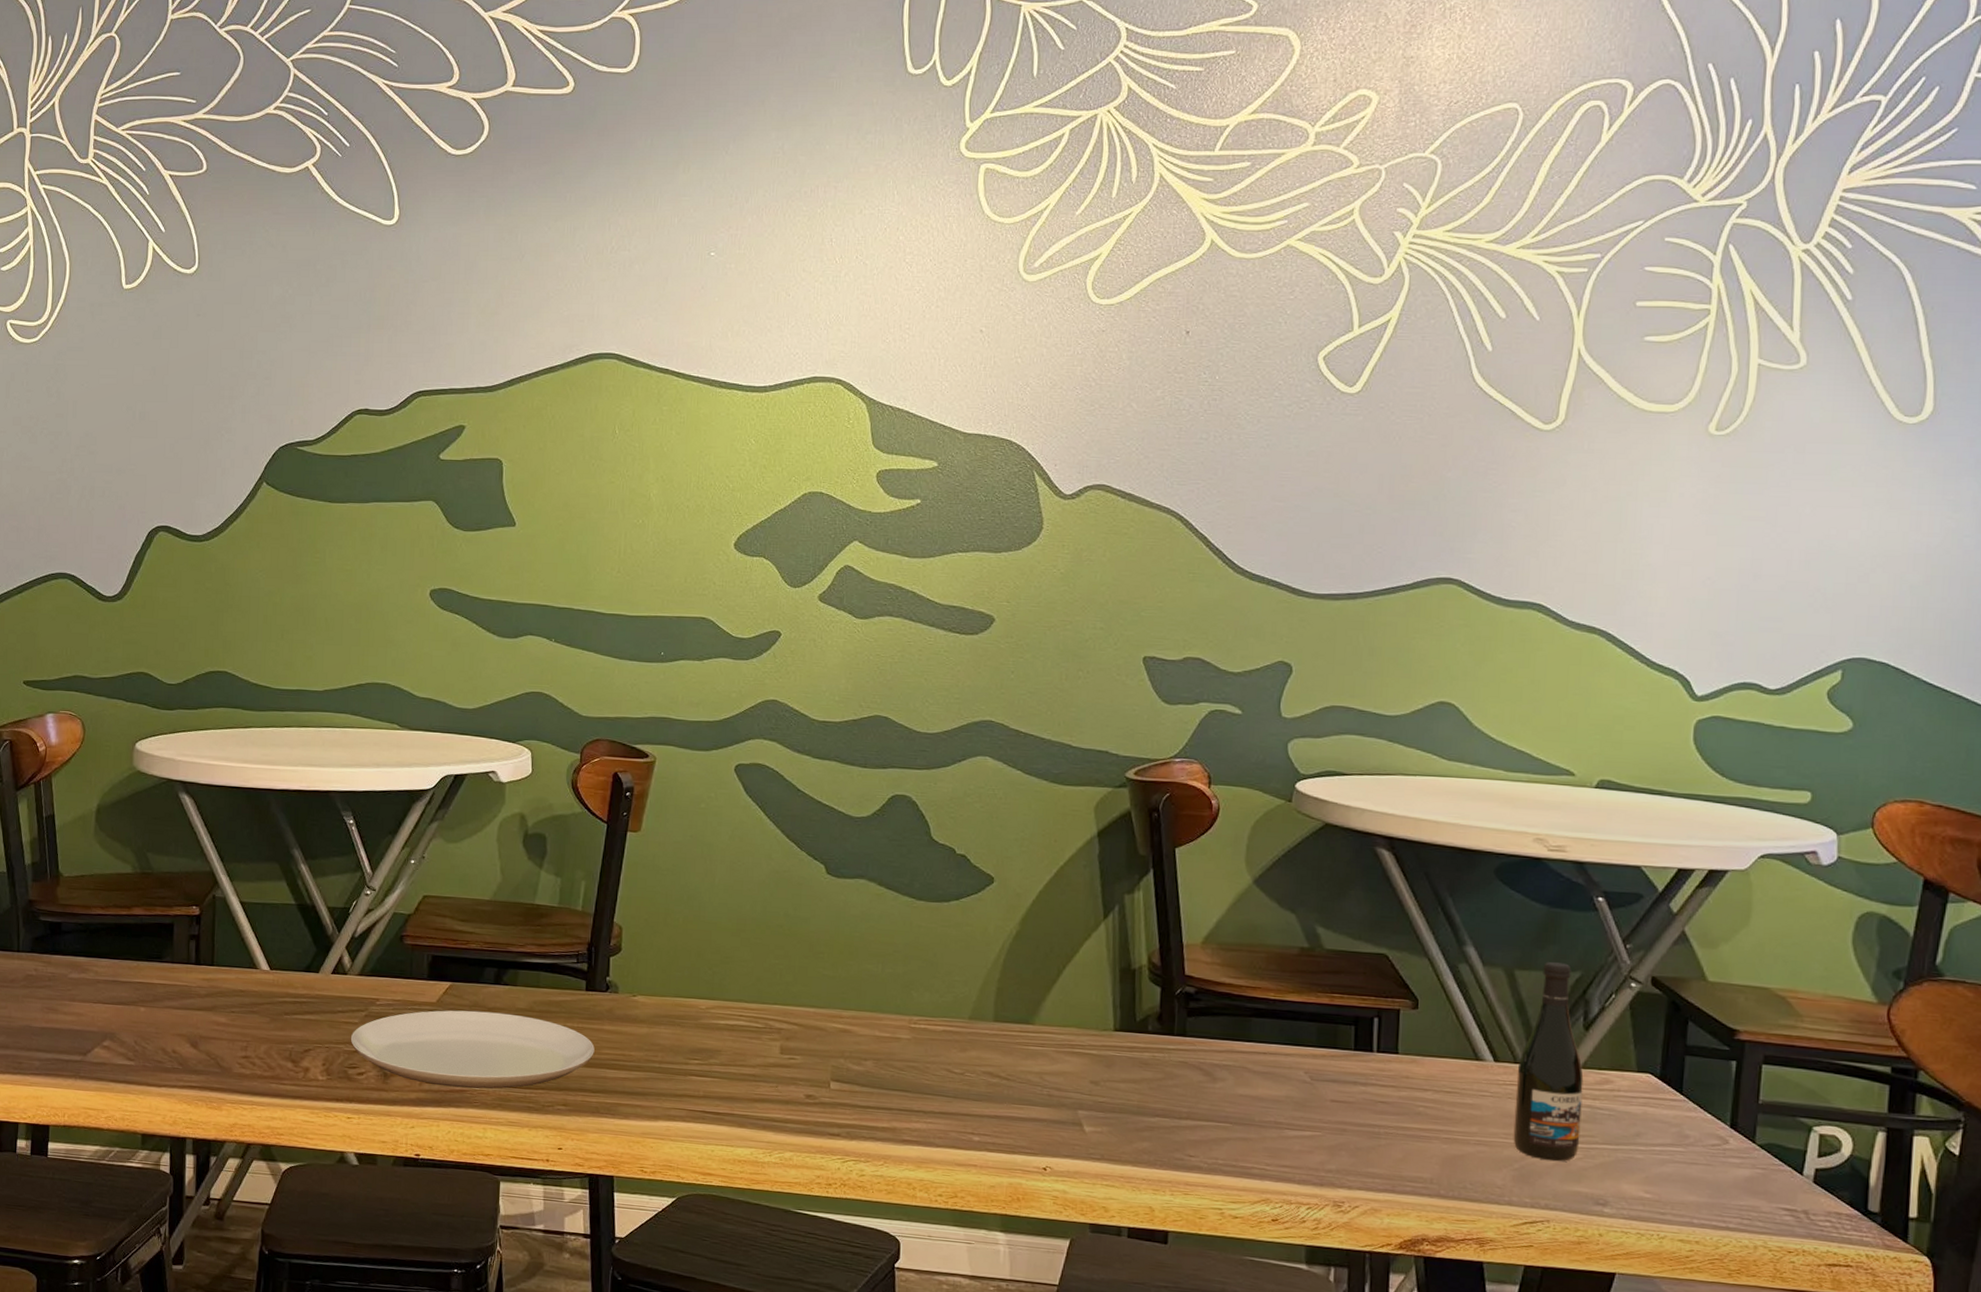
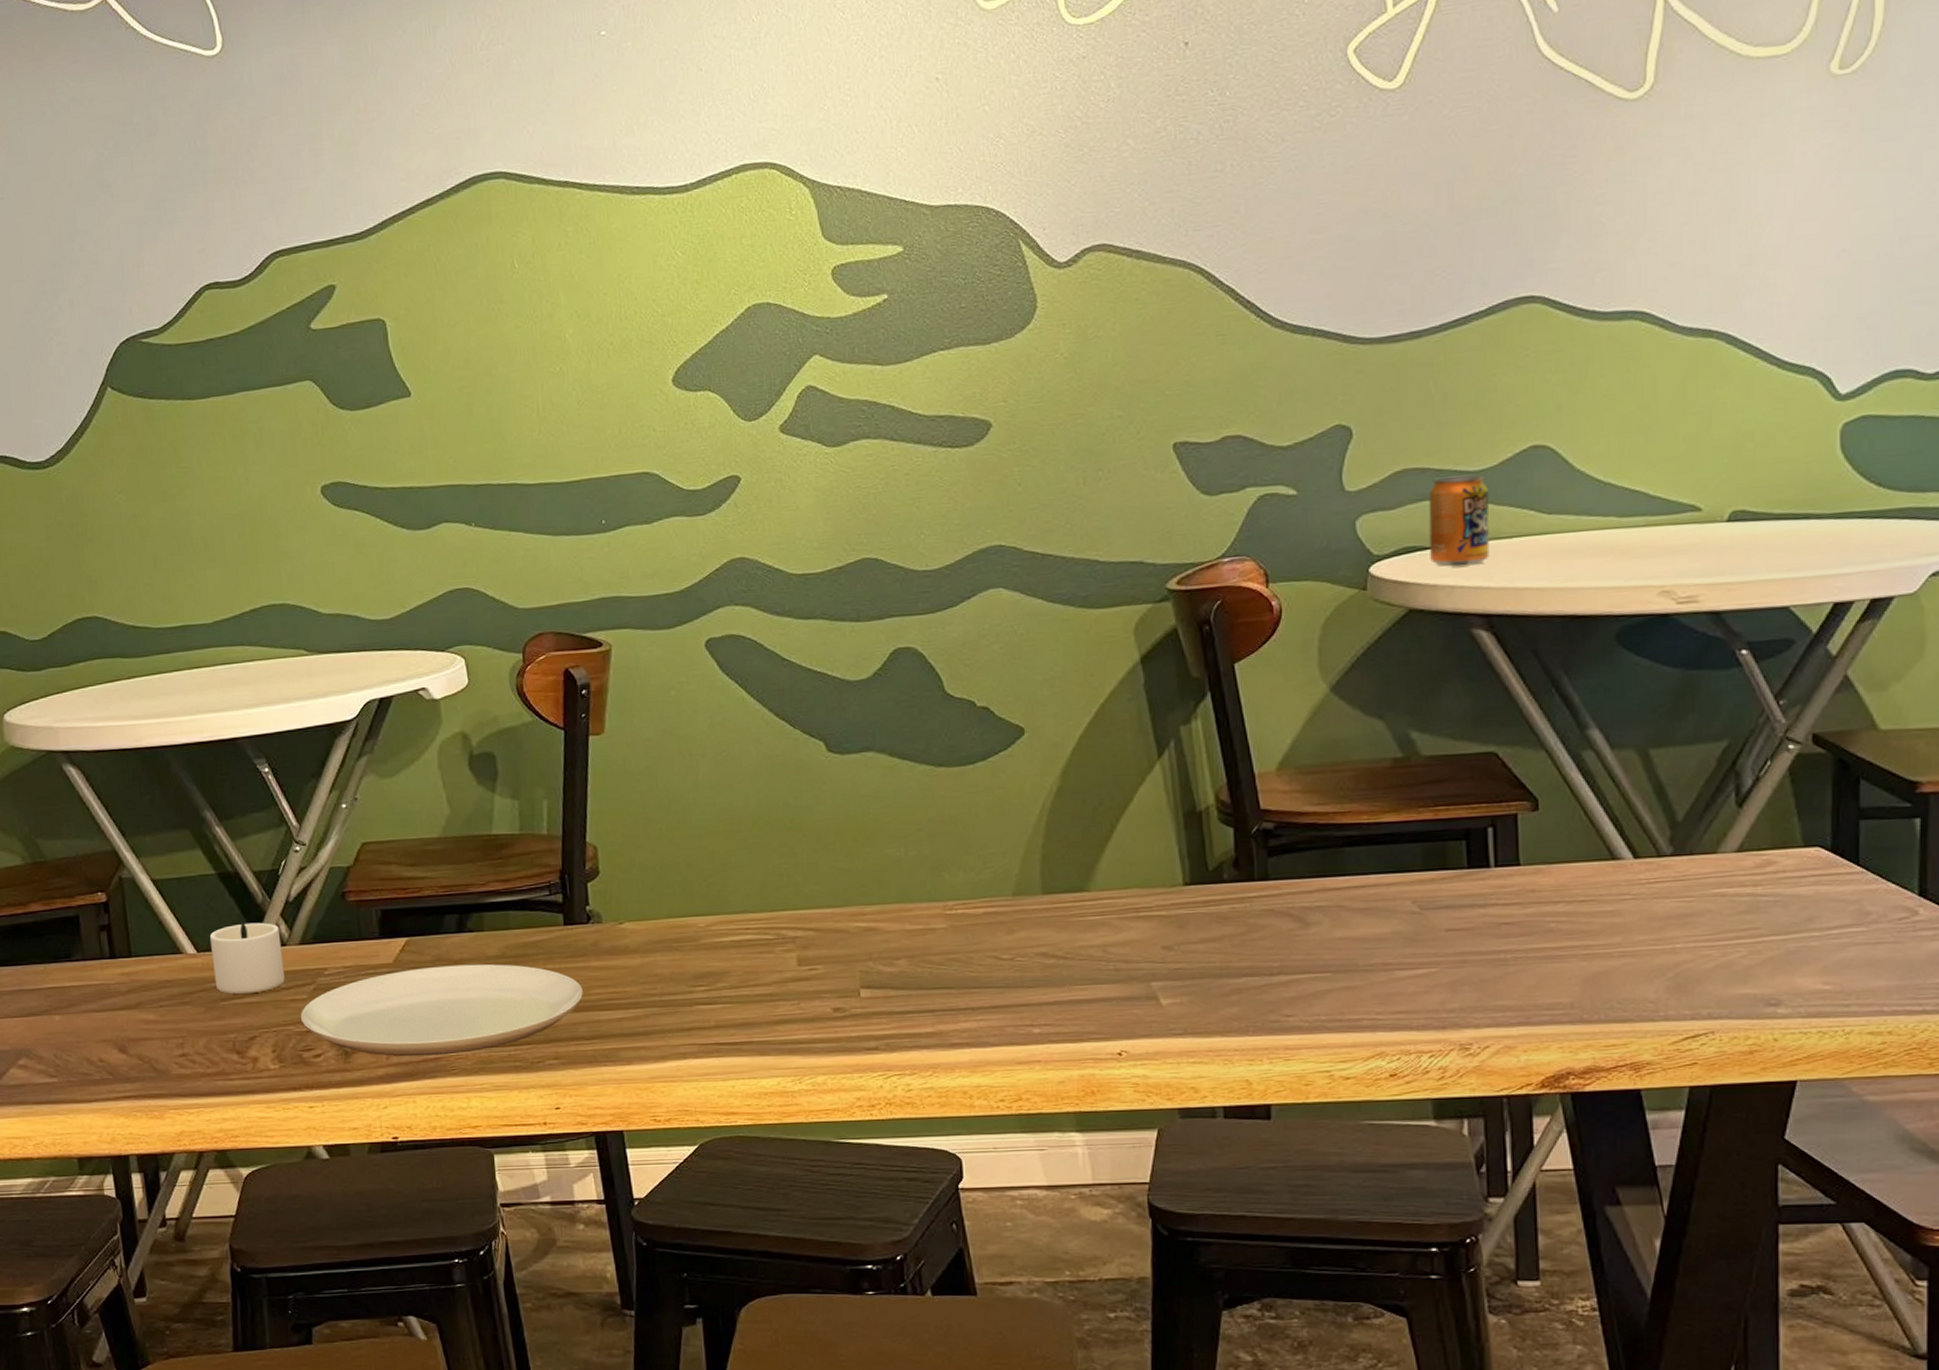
candle: none [282,950,343,1012] -> present [209,922,285,994]
pop: none [1347,717,1401,794] -> present [1428,474,1490,568]
beer bottle: present [1513,962,1584,1162] -> none [1662,733,1743,964]

